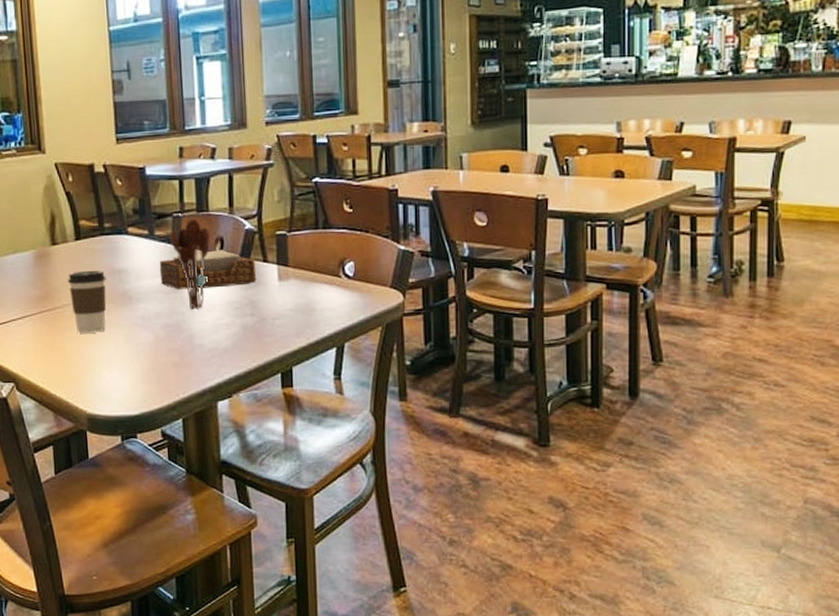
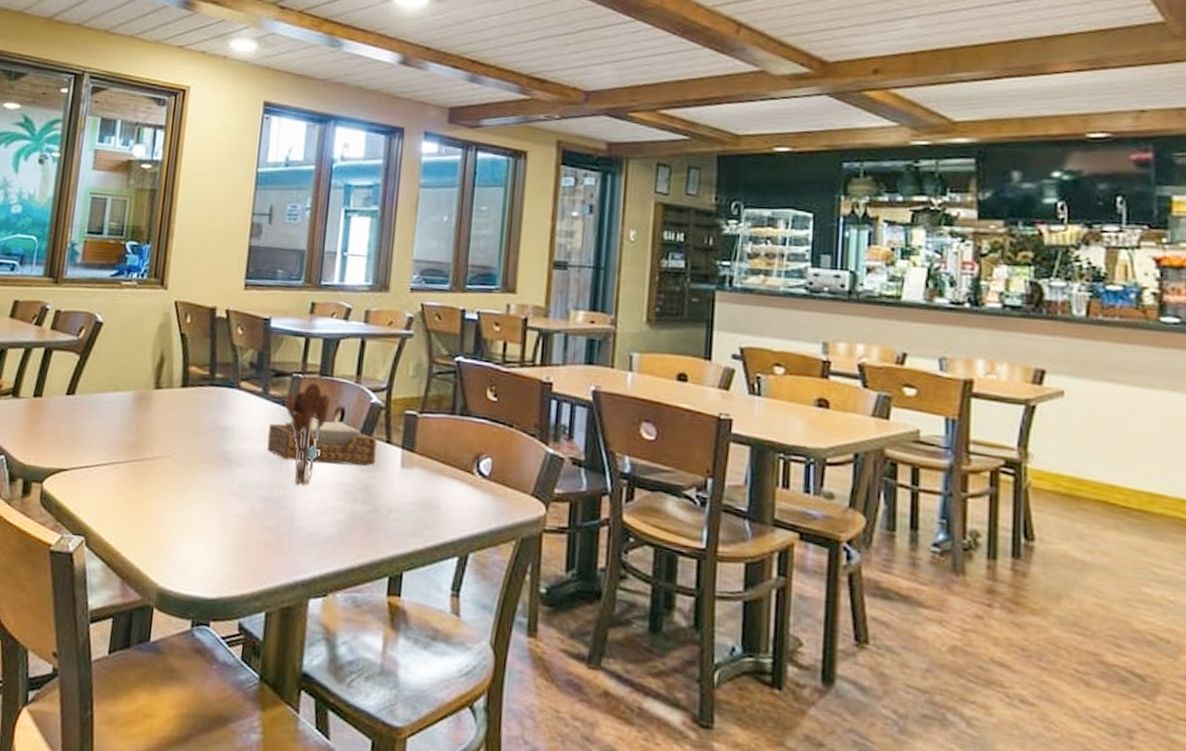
coffee cup: present [68,270,107,333] -> none [164,421,208,495]

